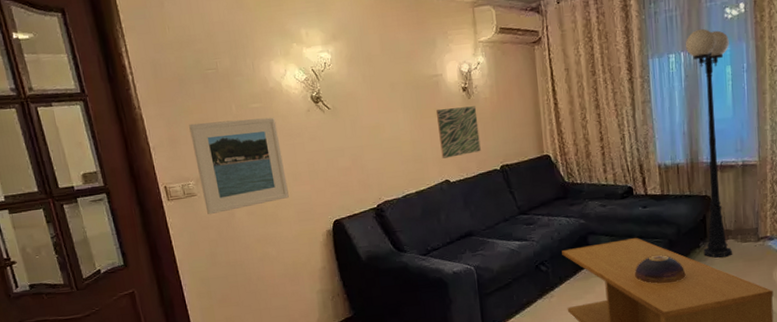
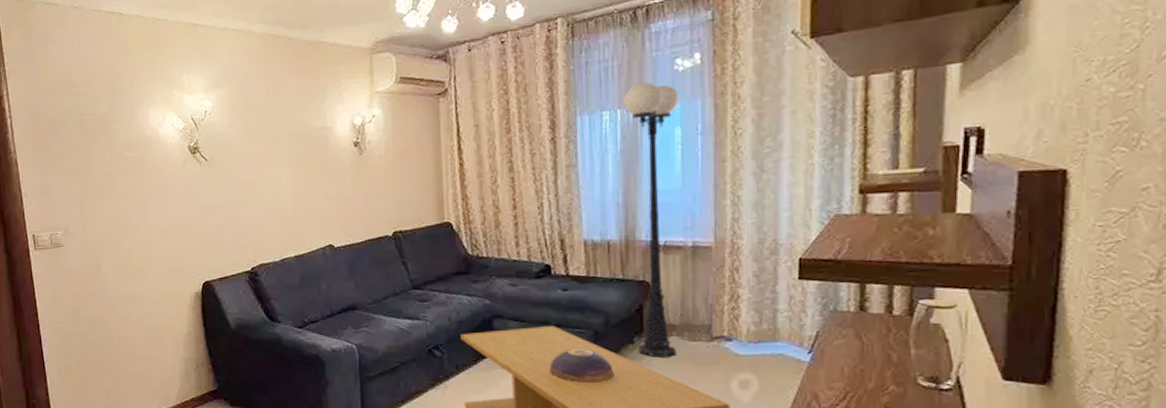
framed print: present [189,117,289,215] -> none [62,167,158,268]
wall art: present [435,106,481,159] -> none [322,163,371,220]

